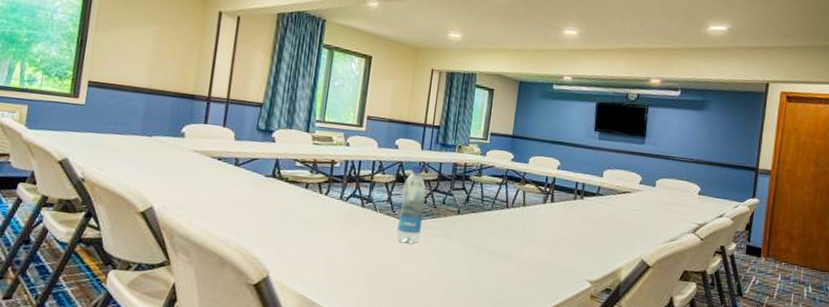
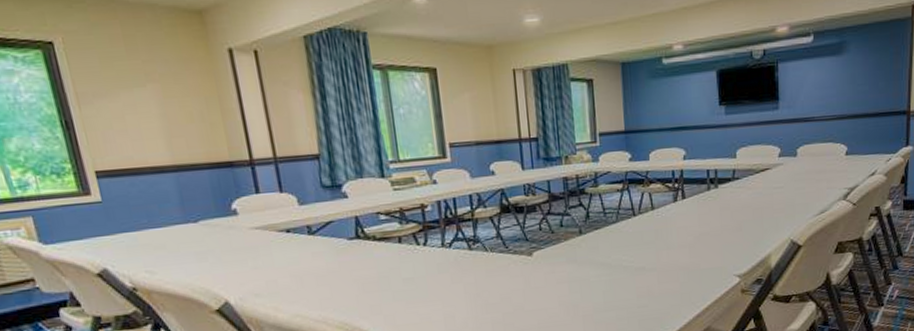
bottle: present [397,164,427,245] -> none [510,188,543,280]

